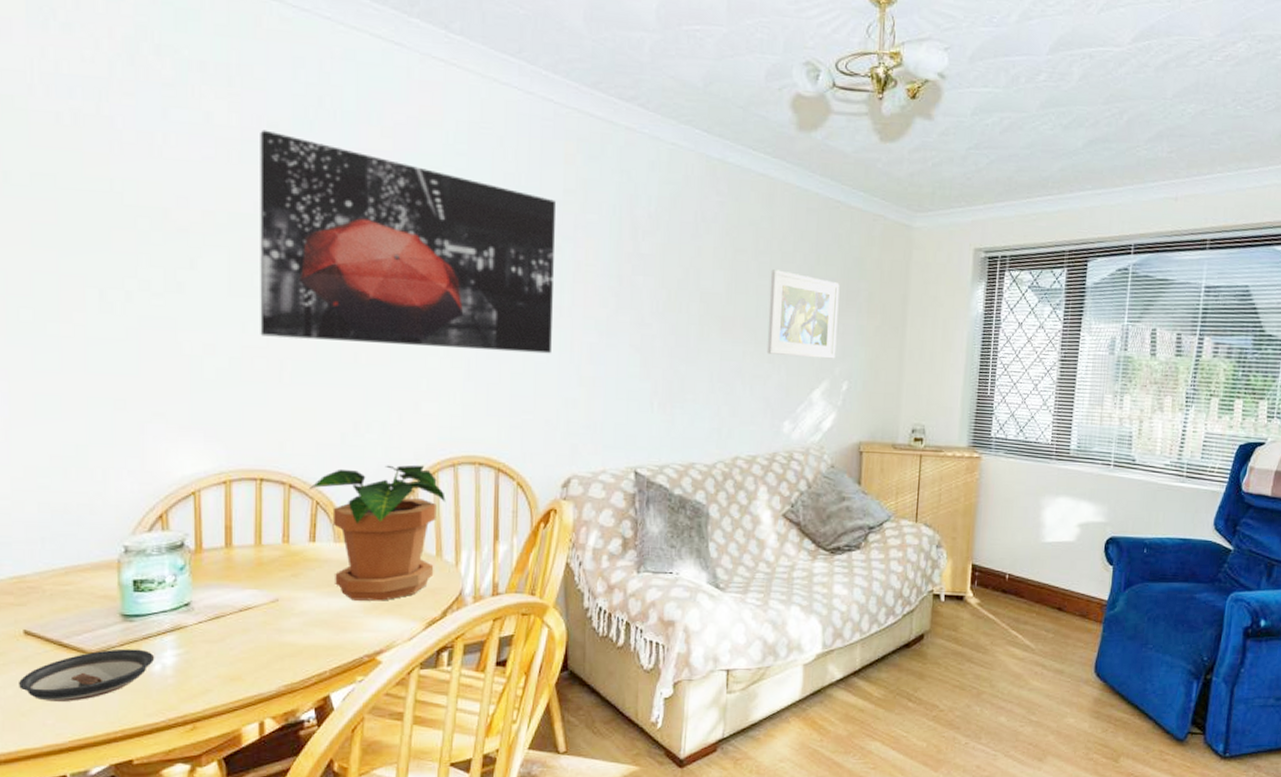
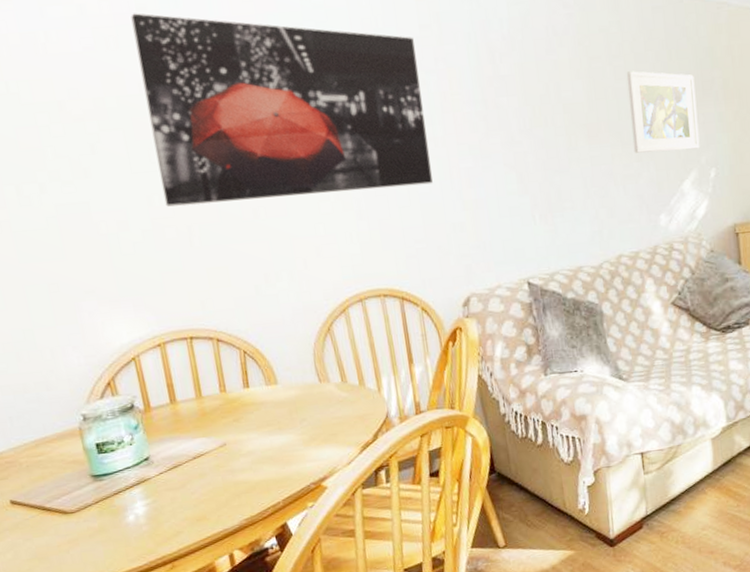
saucer: present [19,648,155,701] -> none [15,504,128,560]
potted plant: present [308,465,446,601] -> none [234,304,360,436]

